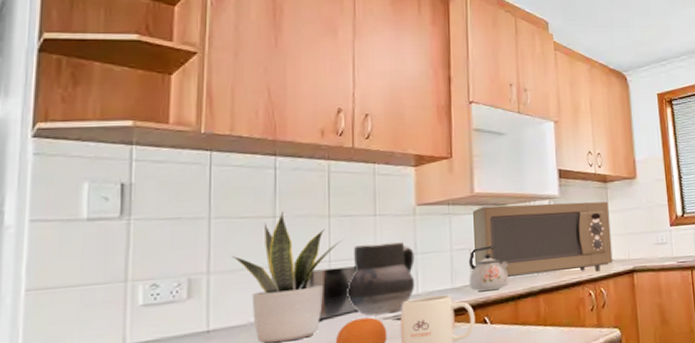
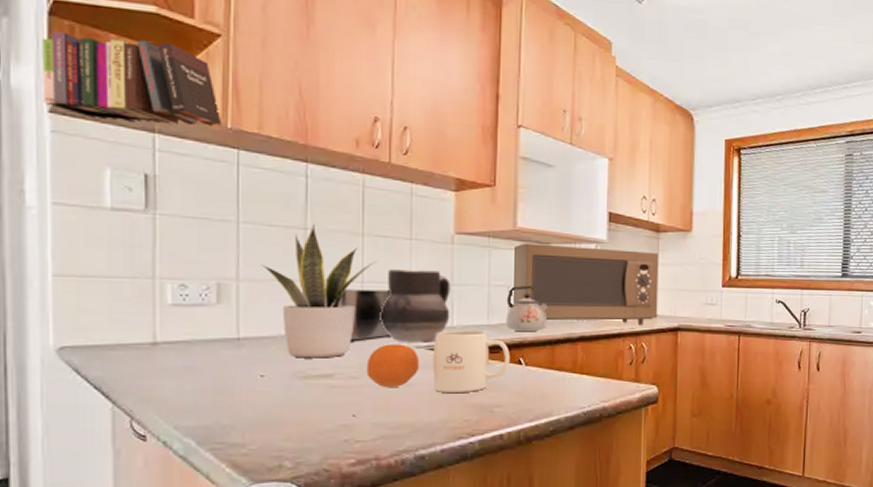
books: none [28,64,197,139] -> present [43,32,222,126]

